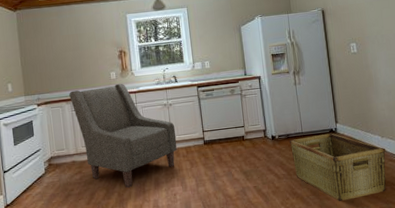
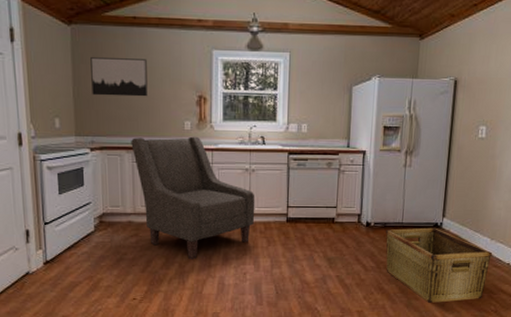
wall art: none [33,28,79,62] -> present [90,57,148,97]

